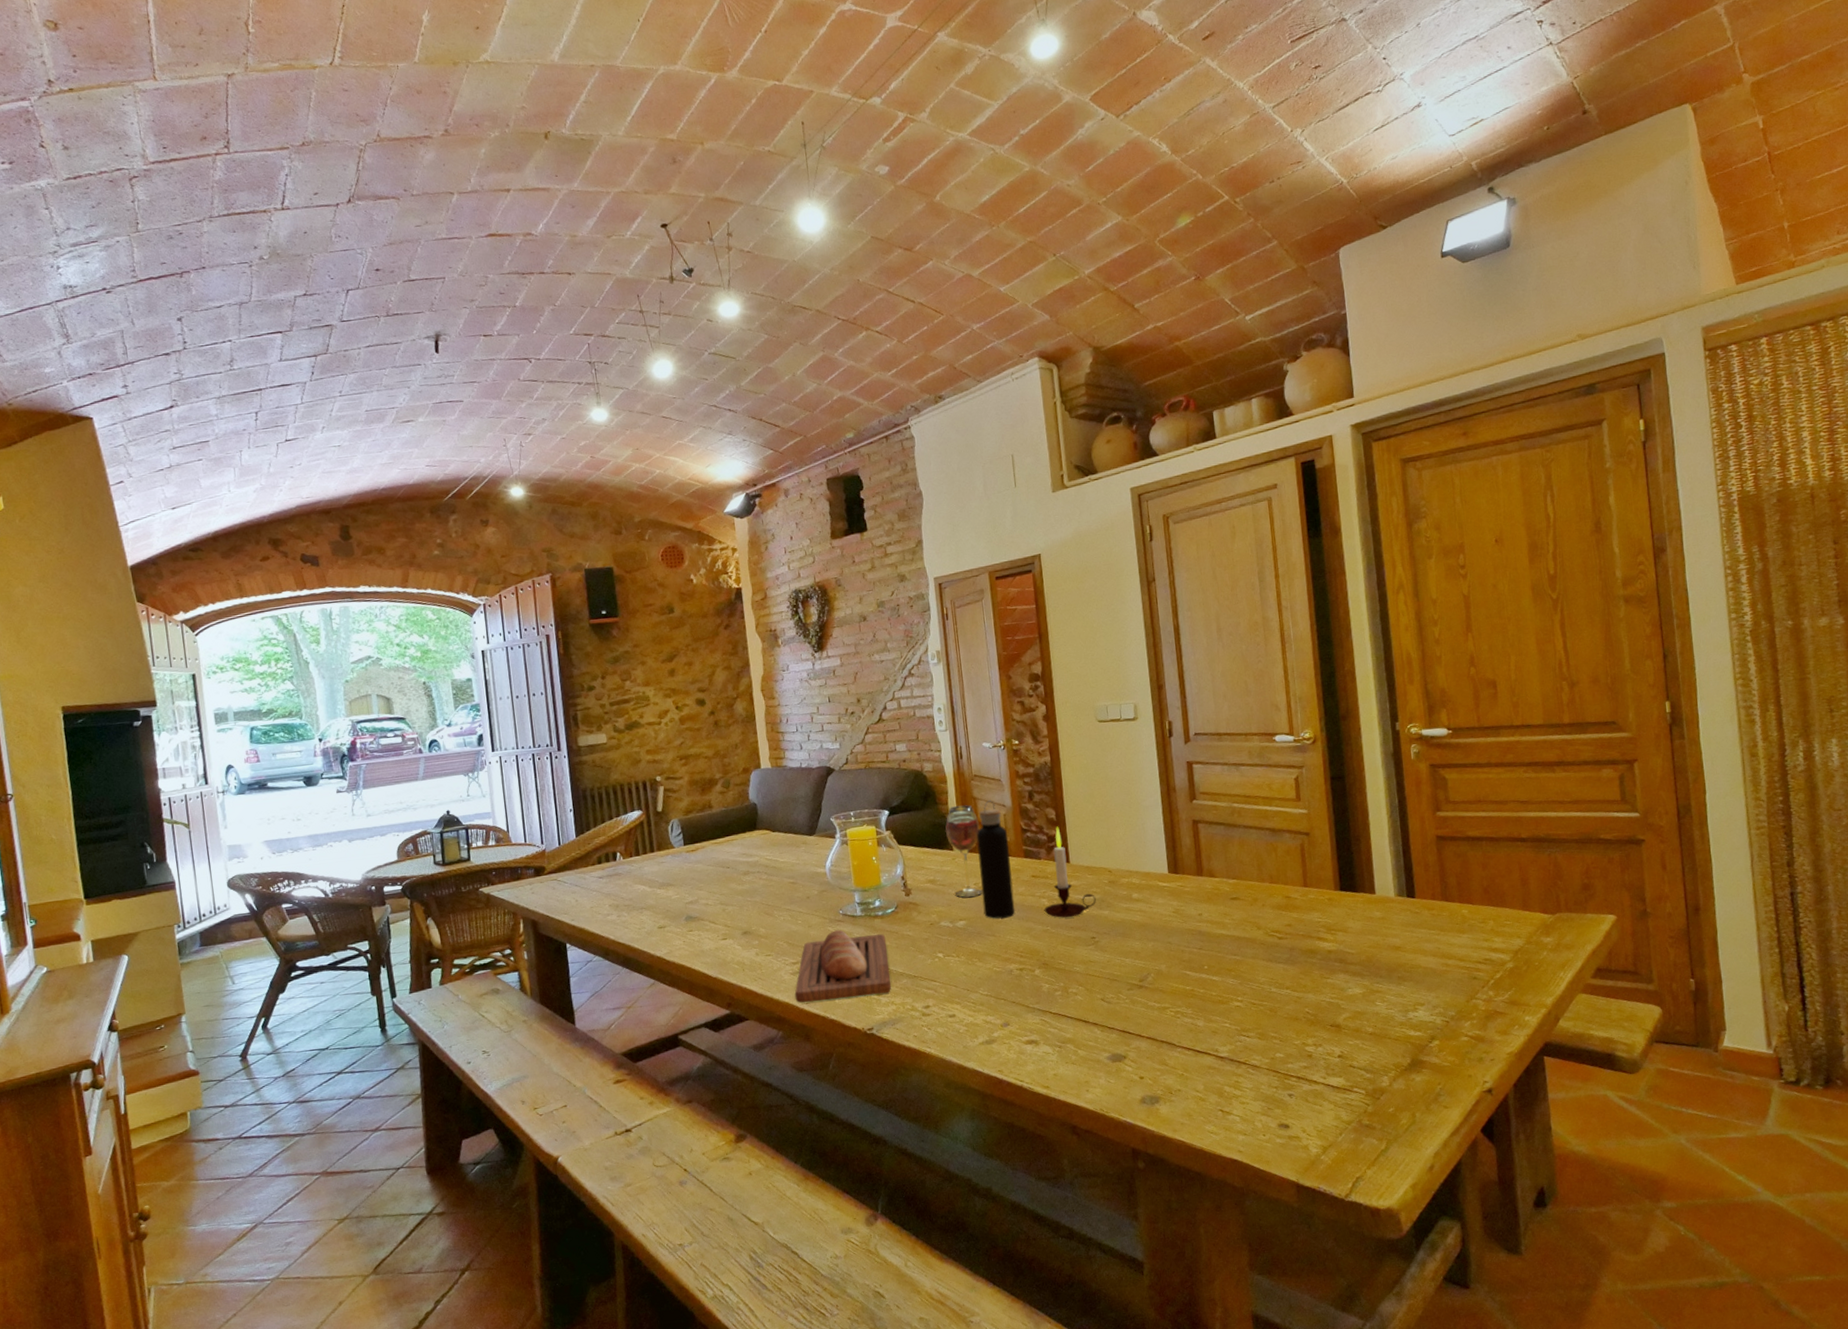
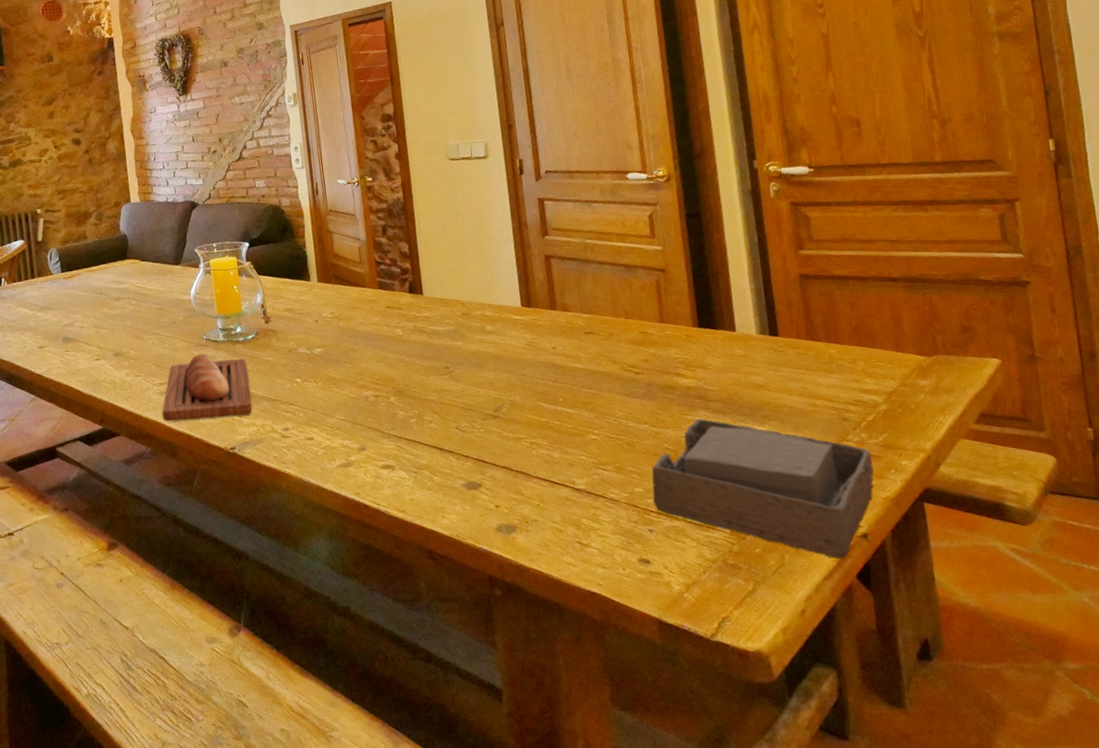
wineglass: present [945,805,983,898] -> none [302,238,339,326]
water bottle: present [976,800,1016,918] -> none [332,233,371,347]
candle: present [1044,826,1096,918] -> none [398,259,450,348]
napkin holder: none [1292,982,1500,1115] -> present [651,419,875,559]

